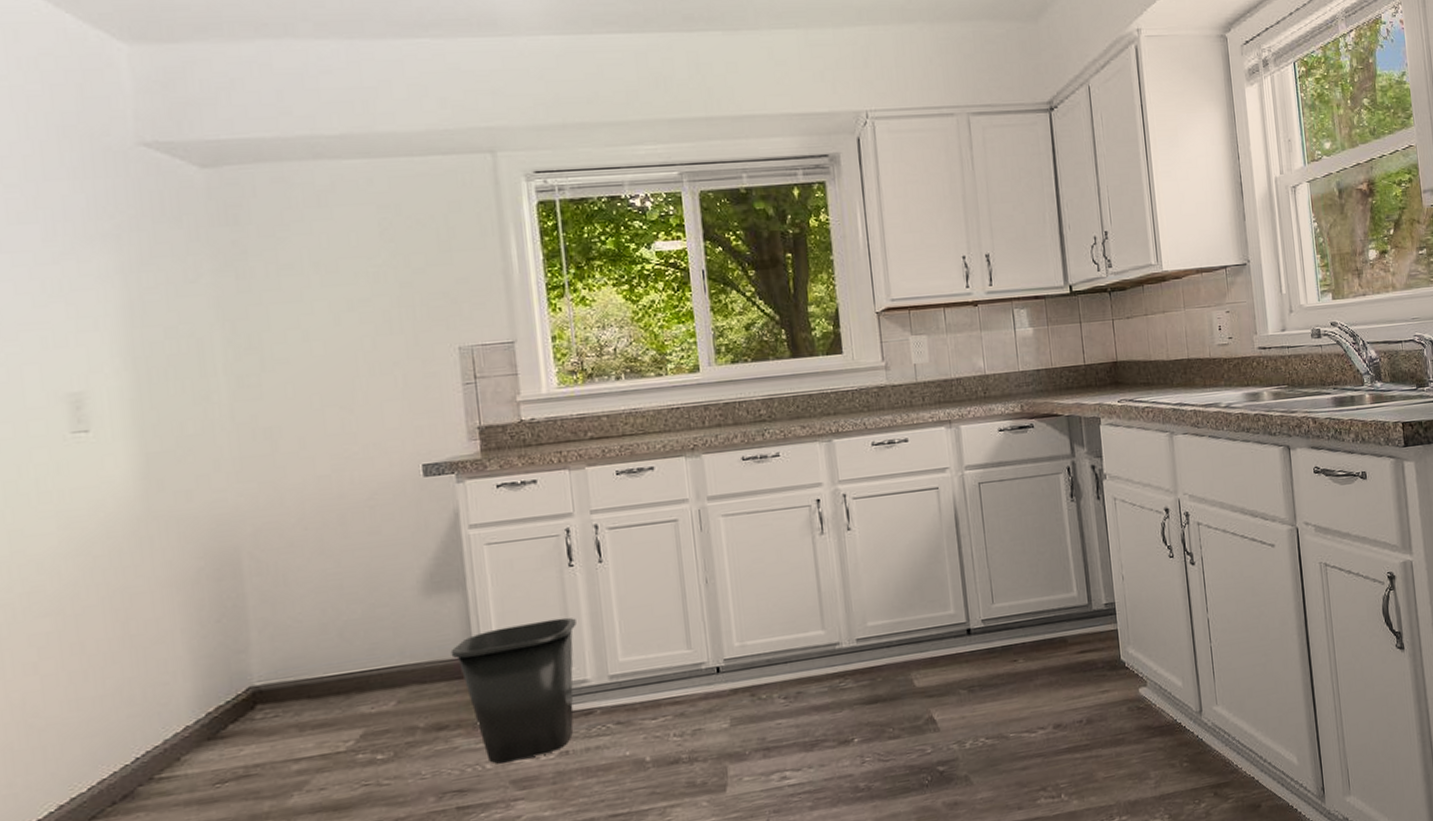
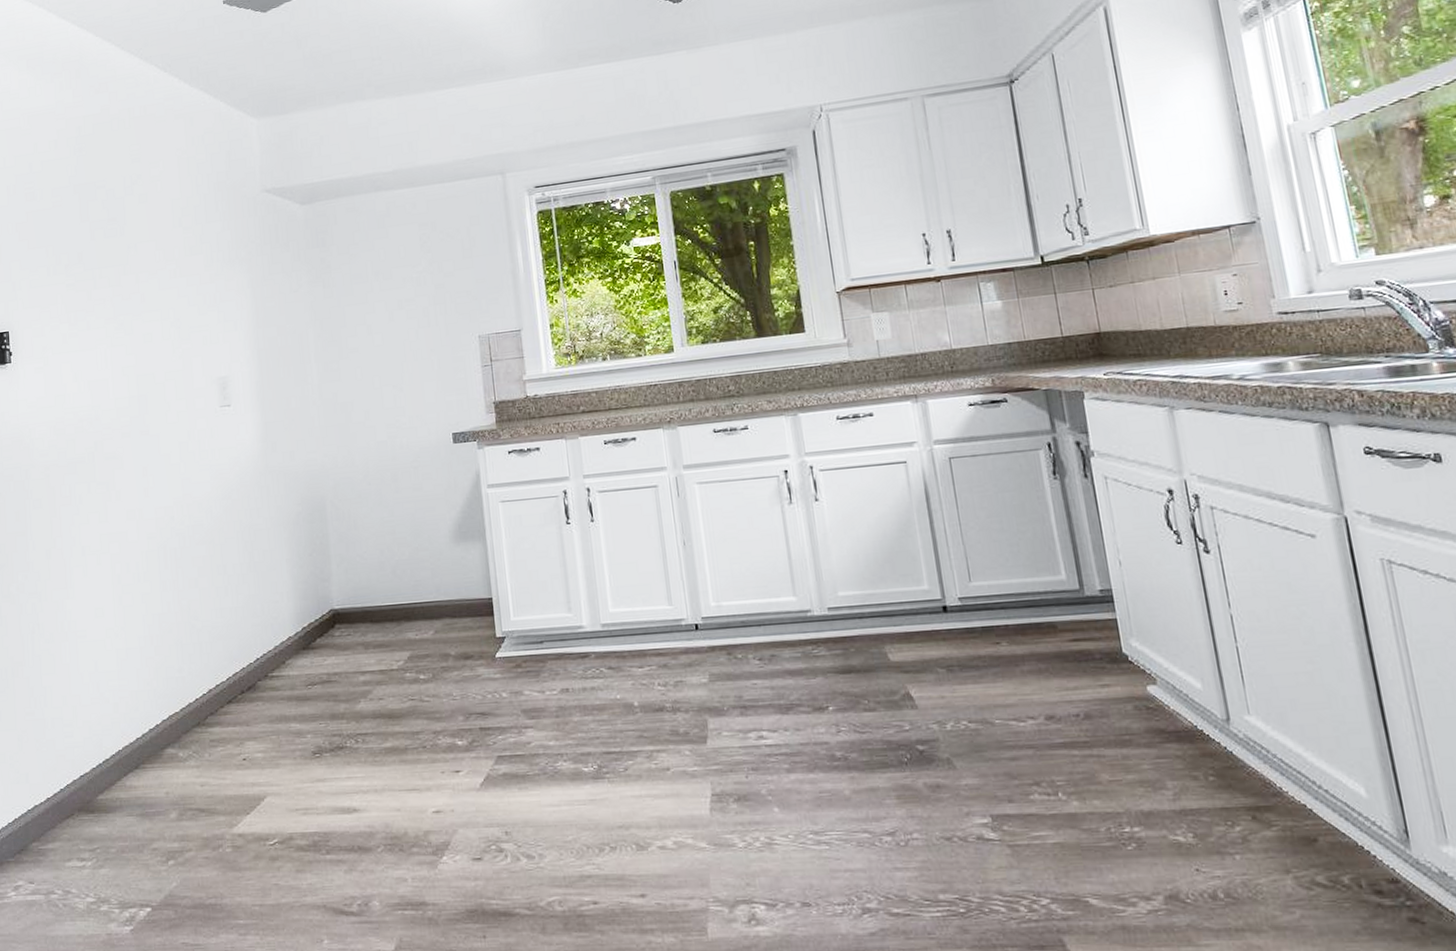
waste bin: present [450,617,576,764] -> none [474,569,573,693]

